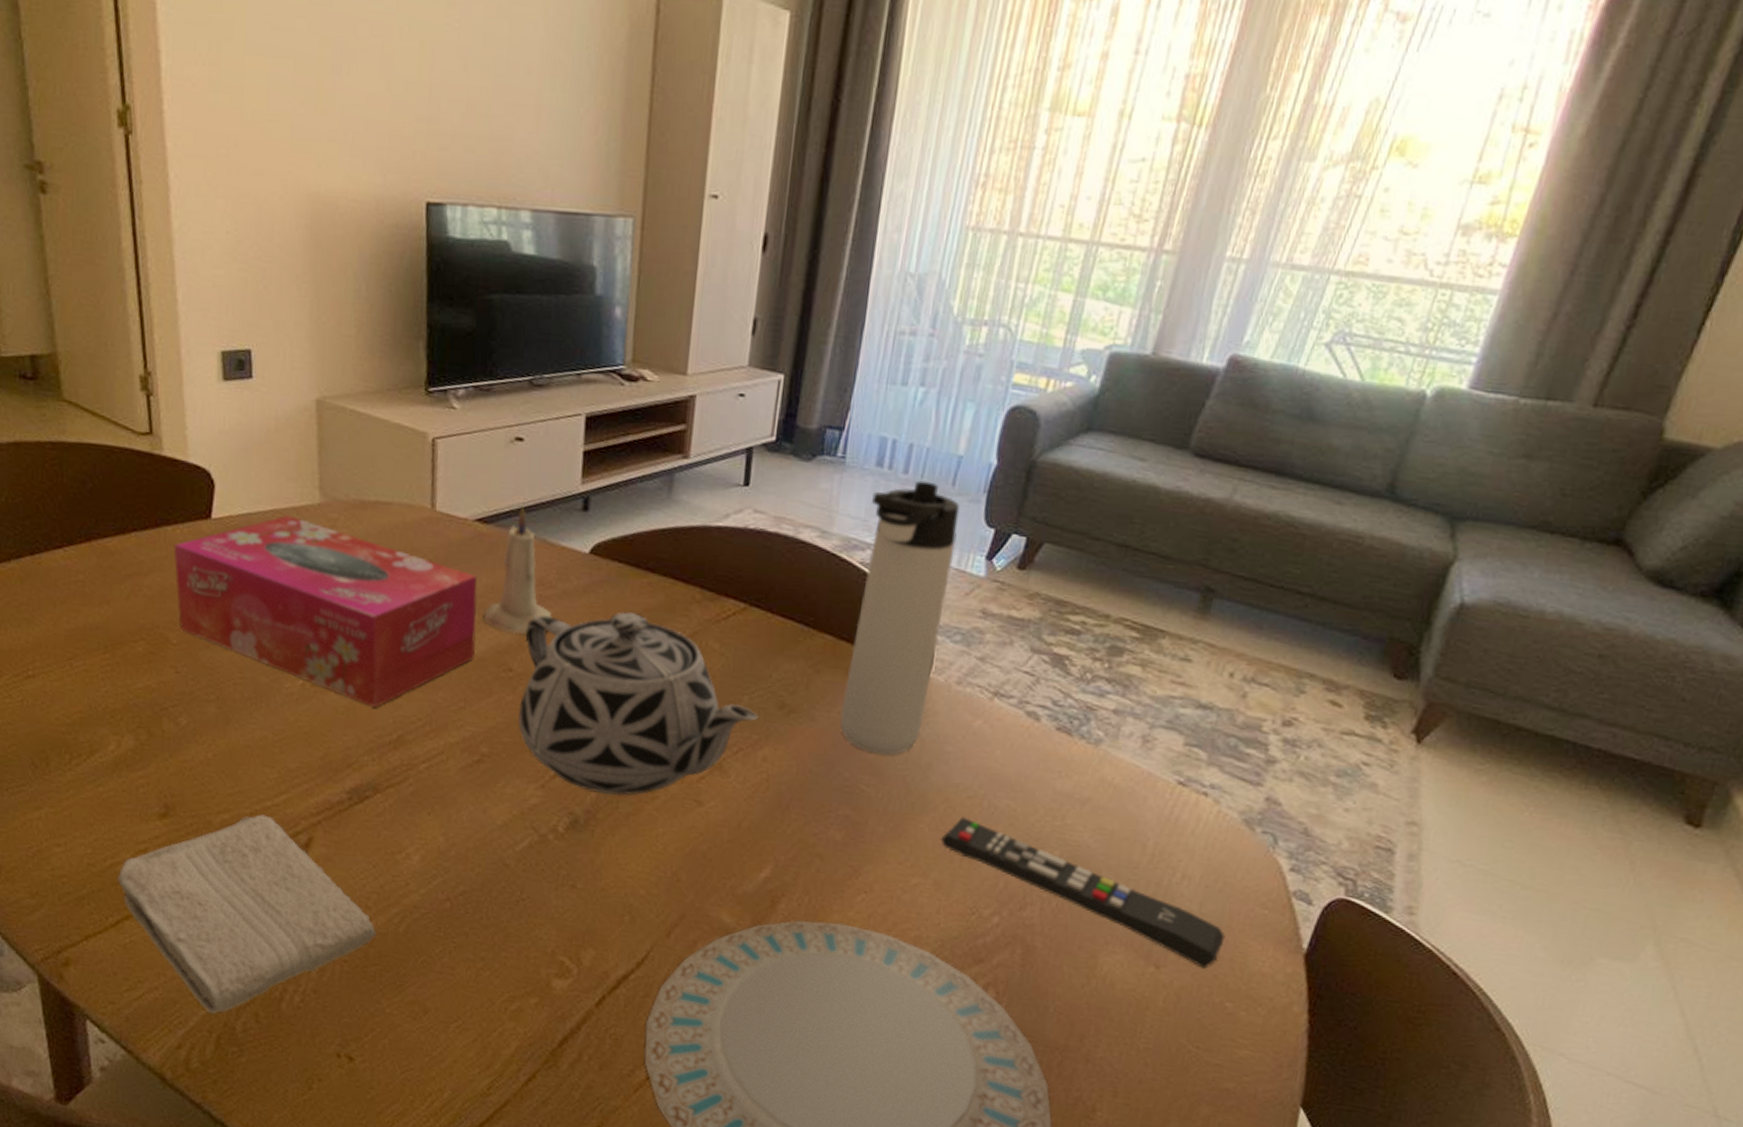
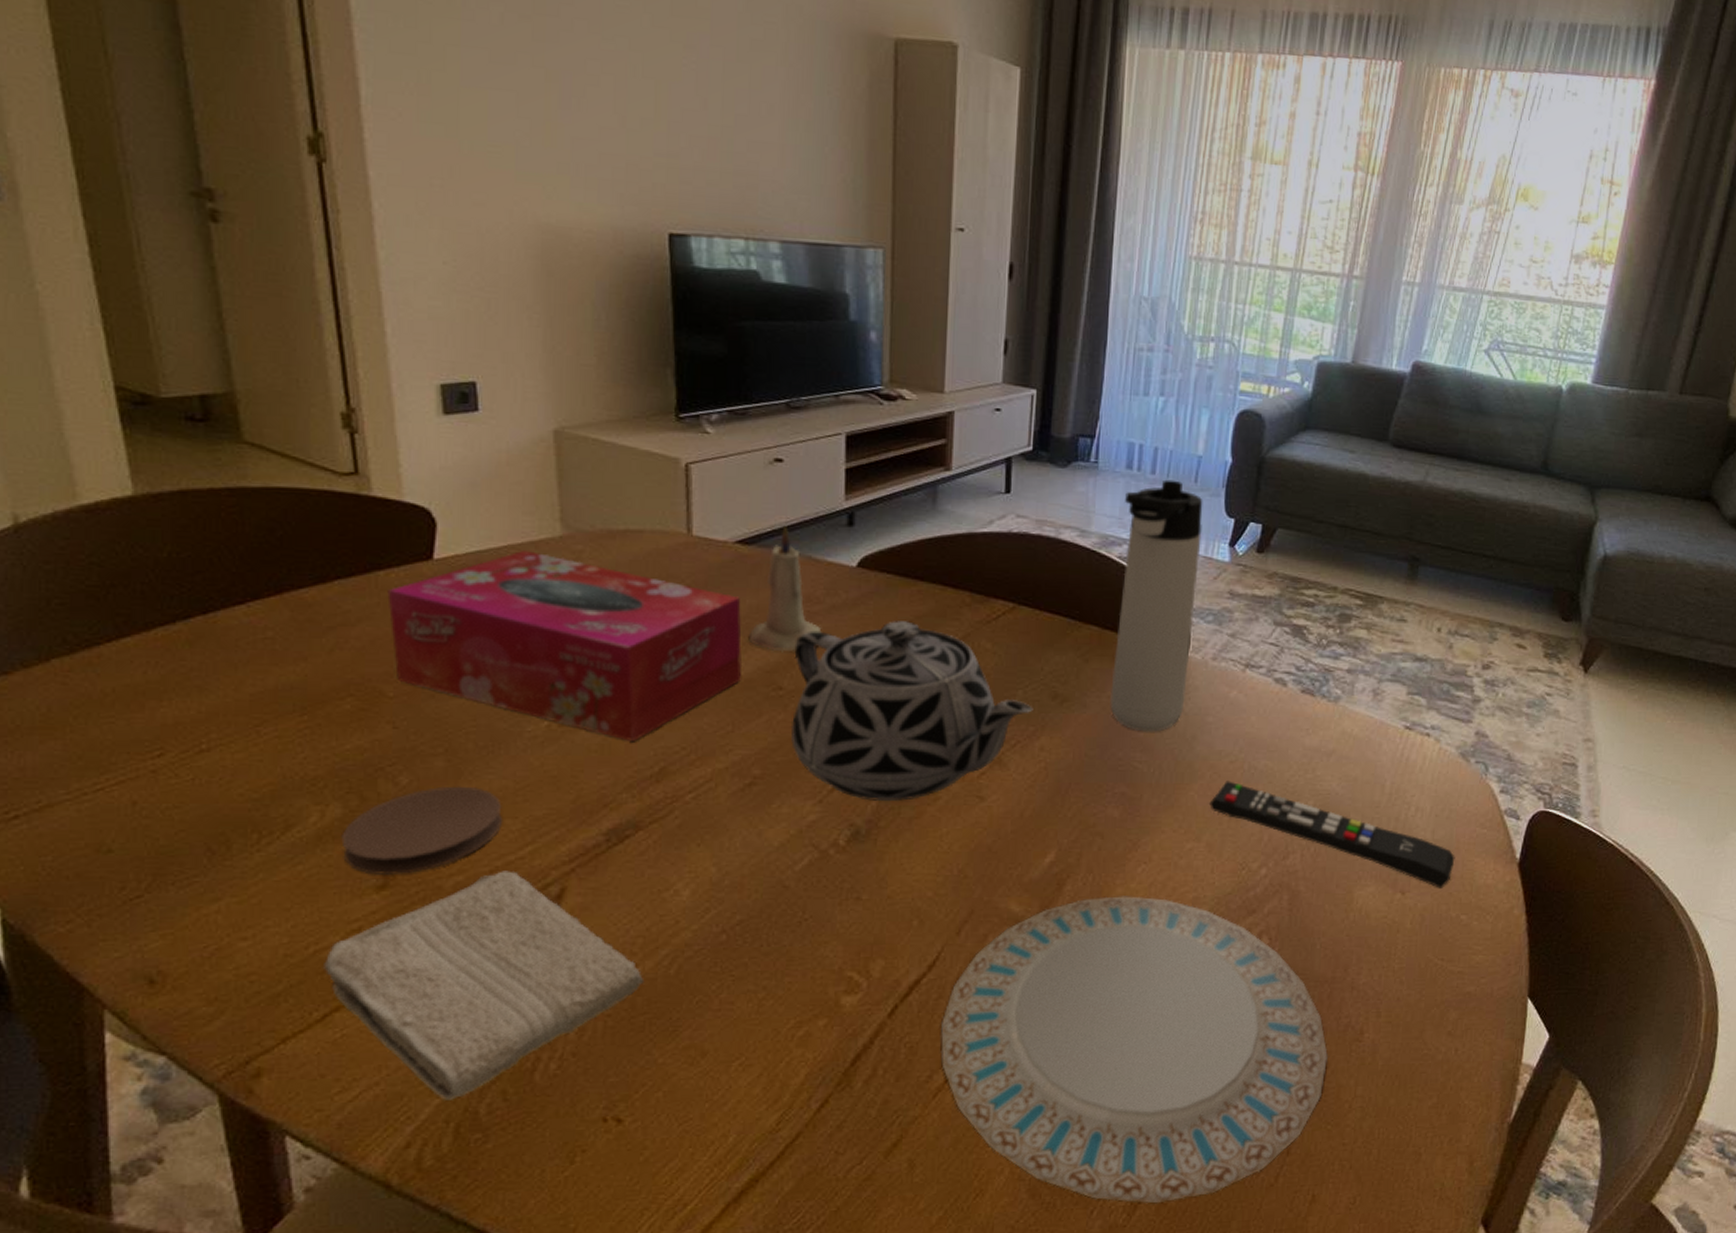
coaster: none [133,731,263,807] -> present [341,786,503,875]

